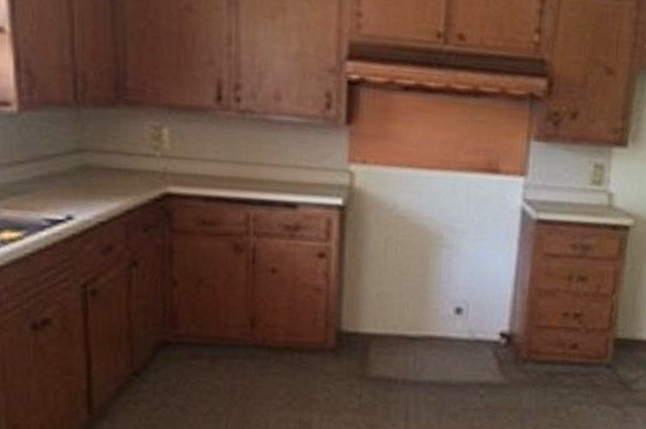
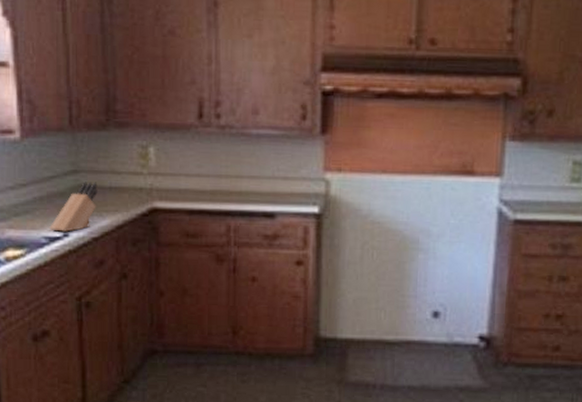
knife block: none [51,161,105,215] -> present [49,181,98,232]

